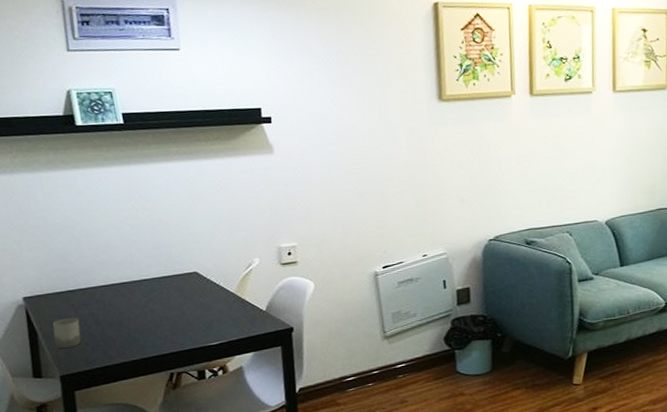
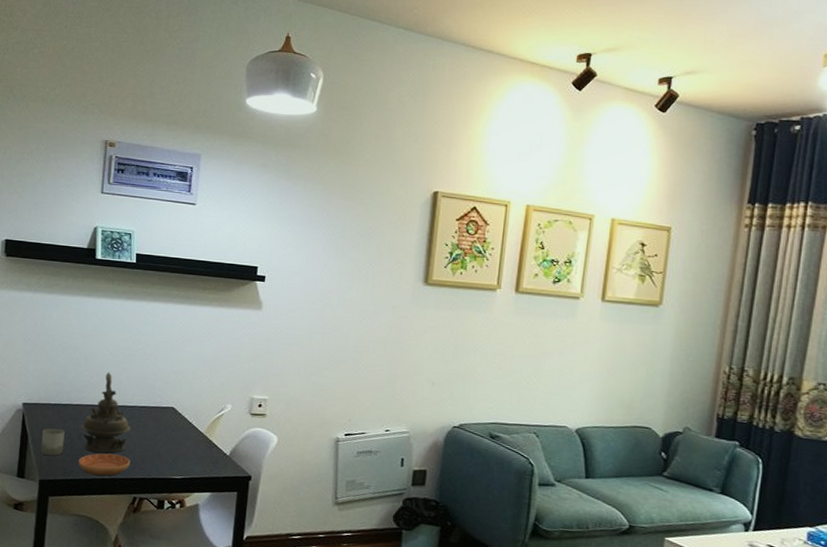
teapot: none [96,247,154,336] -> present [81,372,131,454]
saucer: none [101,332,160,359] -> present [78,453,131,476]

